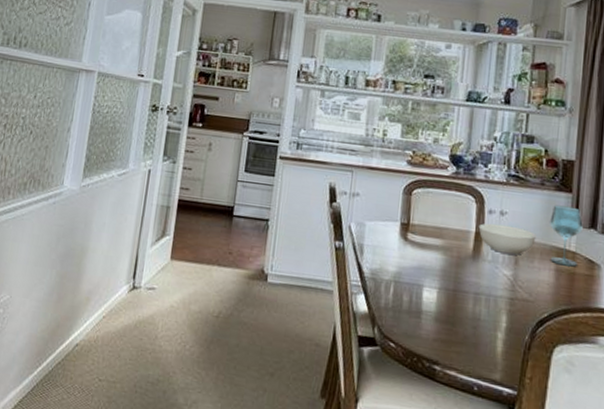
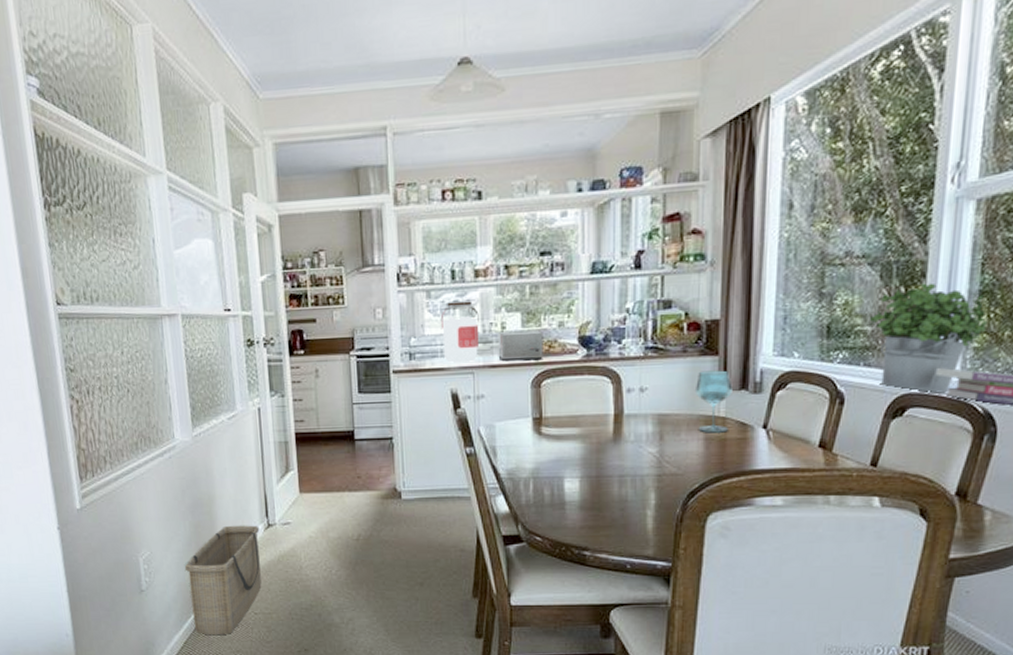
basket: none [34,281,124,399] -> present [185,525,262,636]
jar: none [328,103,365,161] -> present [440,301,479,363]
toaster: none [376,138,419,170] -> present [497,330,543,362]
bowl: present [478,223,536,255] -> none [617,401,681,431]

